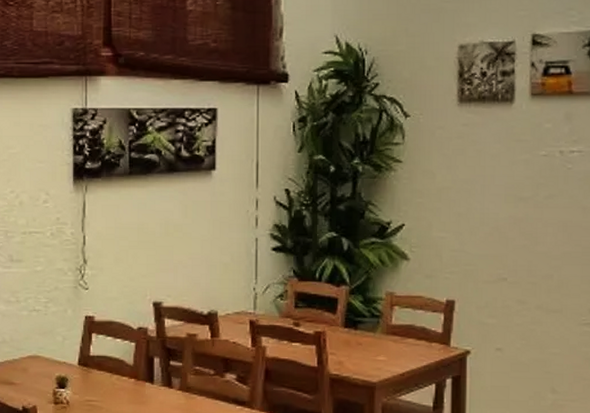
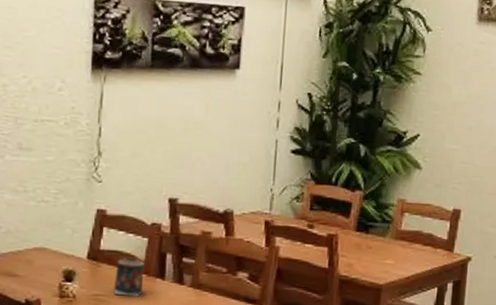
candle: none [104,362,133,401] -> present [113,257,145,297]

